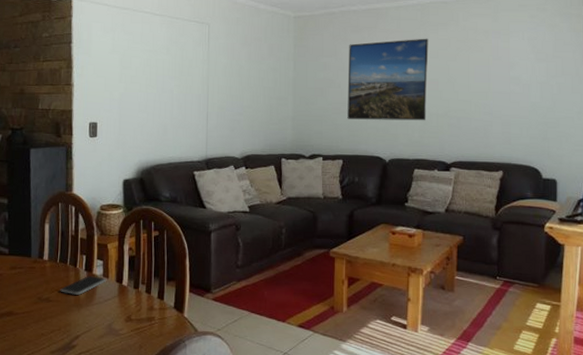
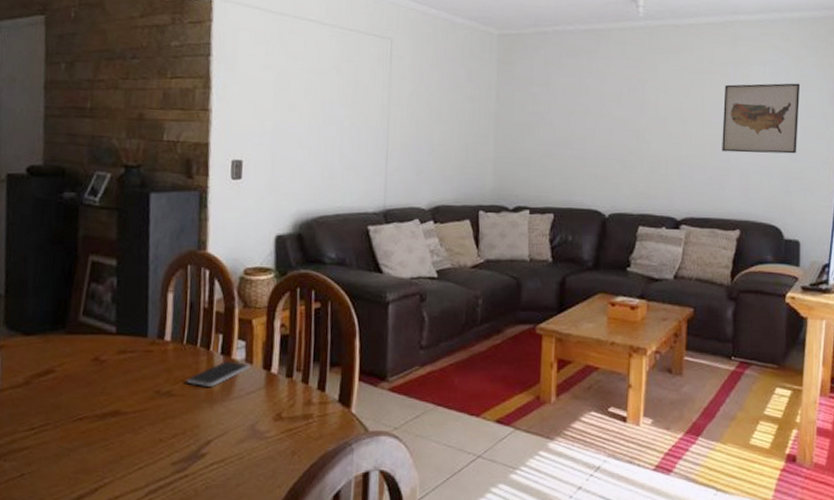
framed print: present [347,38,429,121] -> none [560,68,657,168]
wall art: none [486,46,556,107] -> present [722,83,801,154]

